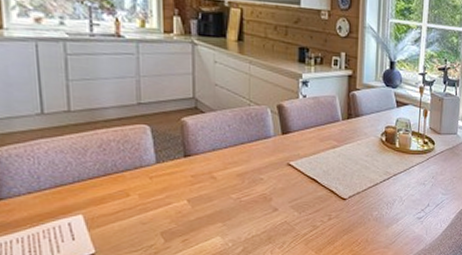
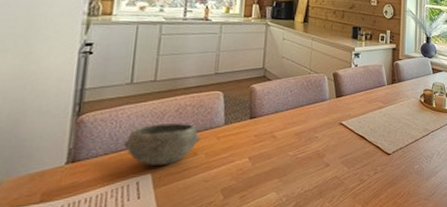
bowl: none [46,161,131,206] -> present [123,124,201,165]

